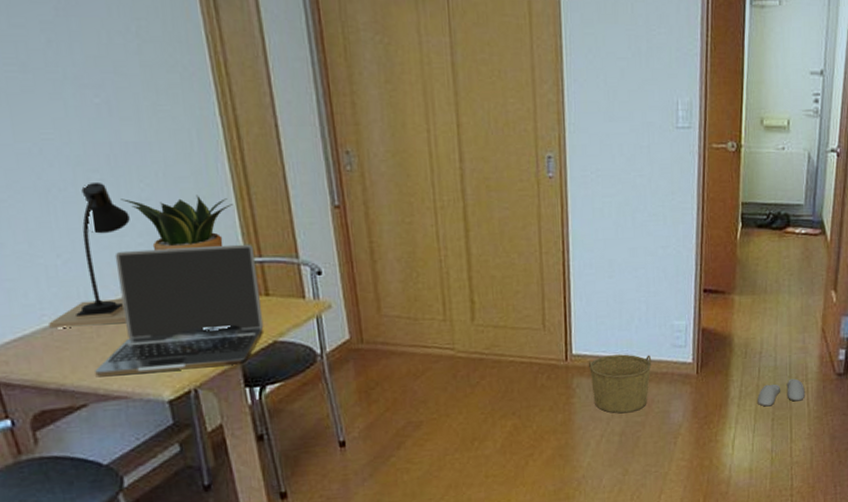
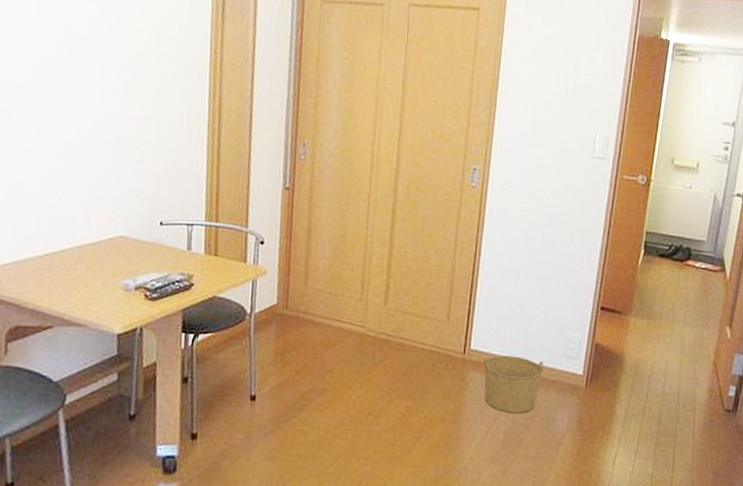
desk lamp: present [49,181,130,328] -> none [39,143,122,262]
laptop: present [95,244,264,377] -> none [65,202,213,312]
potted plant: present [121,195,233,251] -> none [118,160,204,210]
slippers: present [758,378,805,407] -> none [643,407,692,431]

